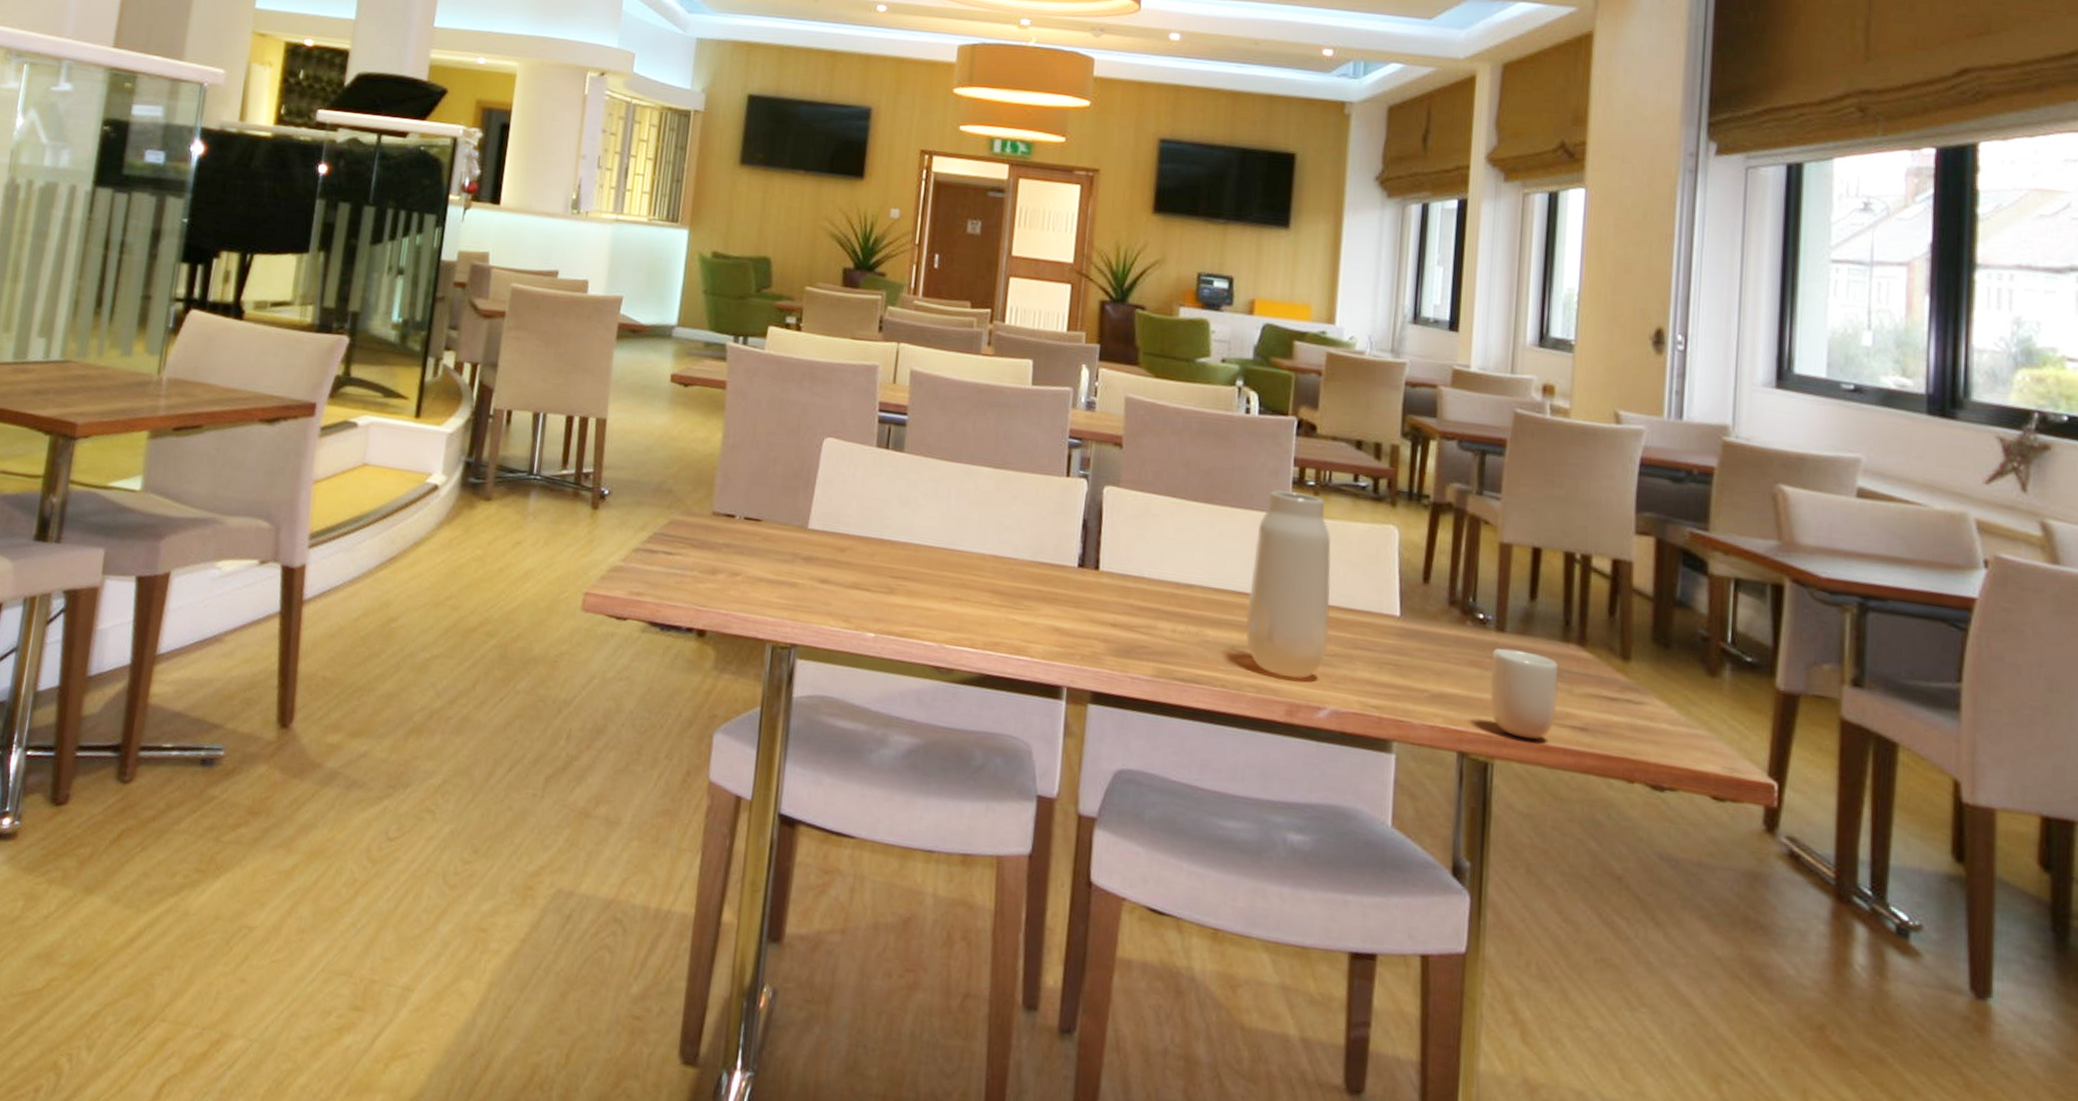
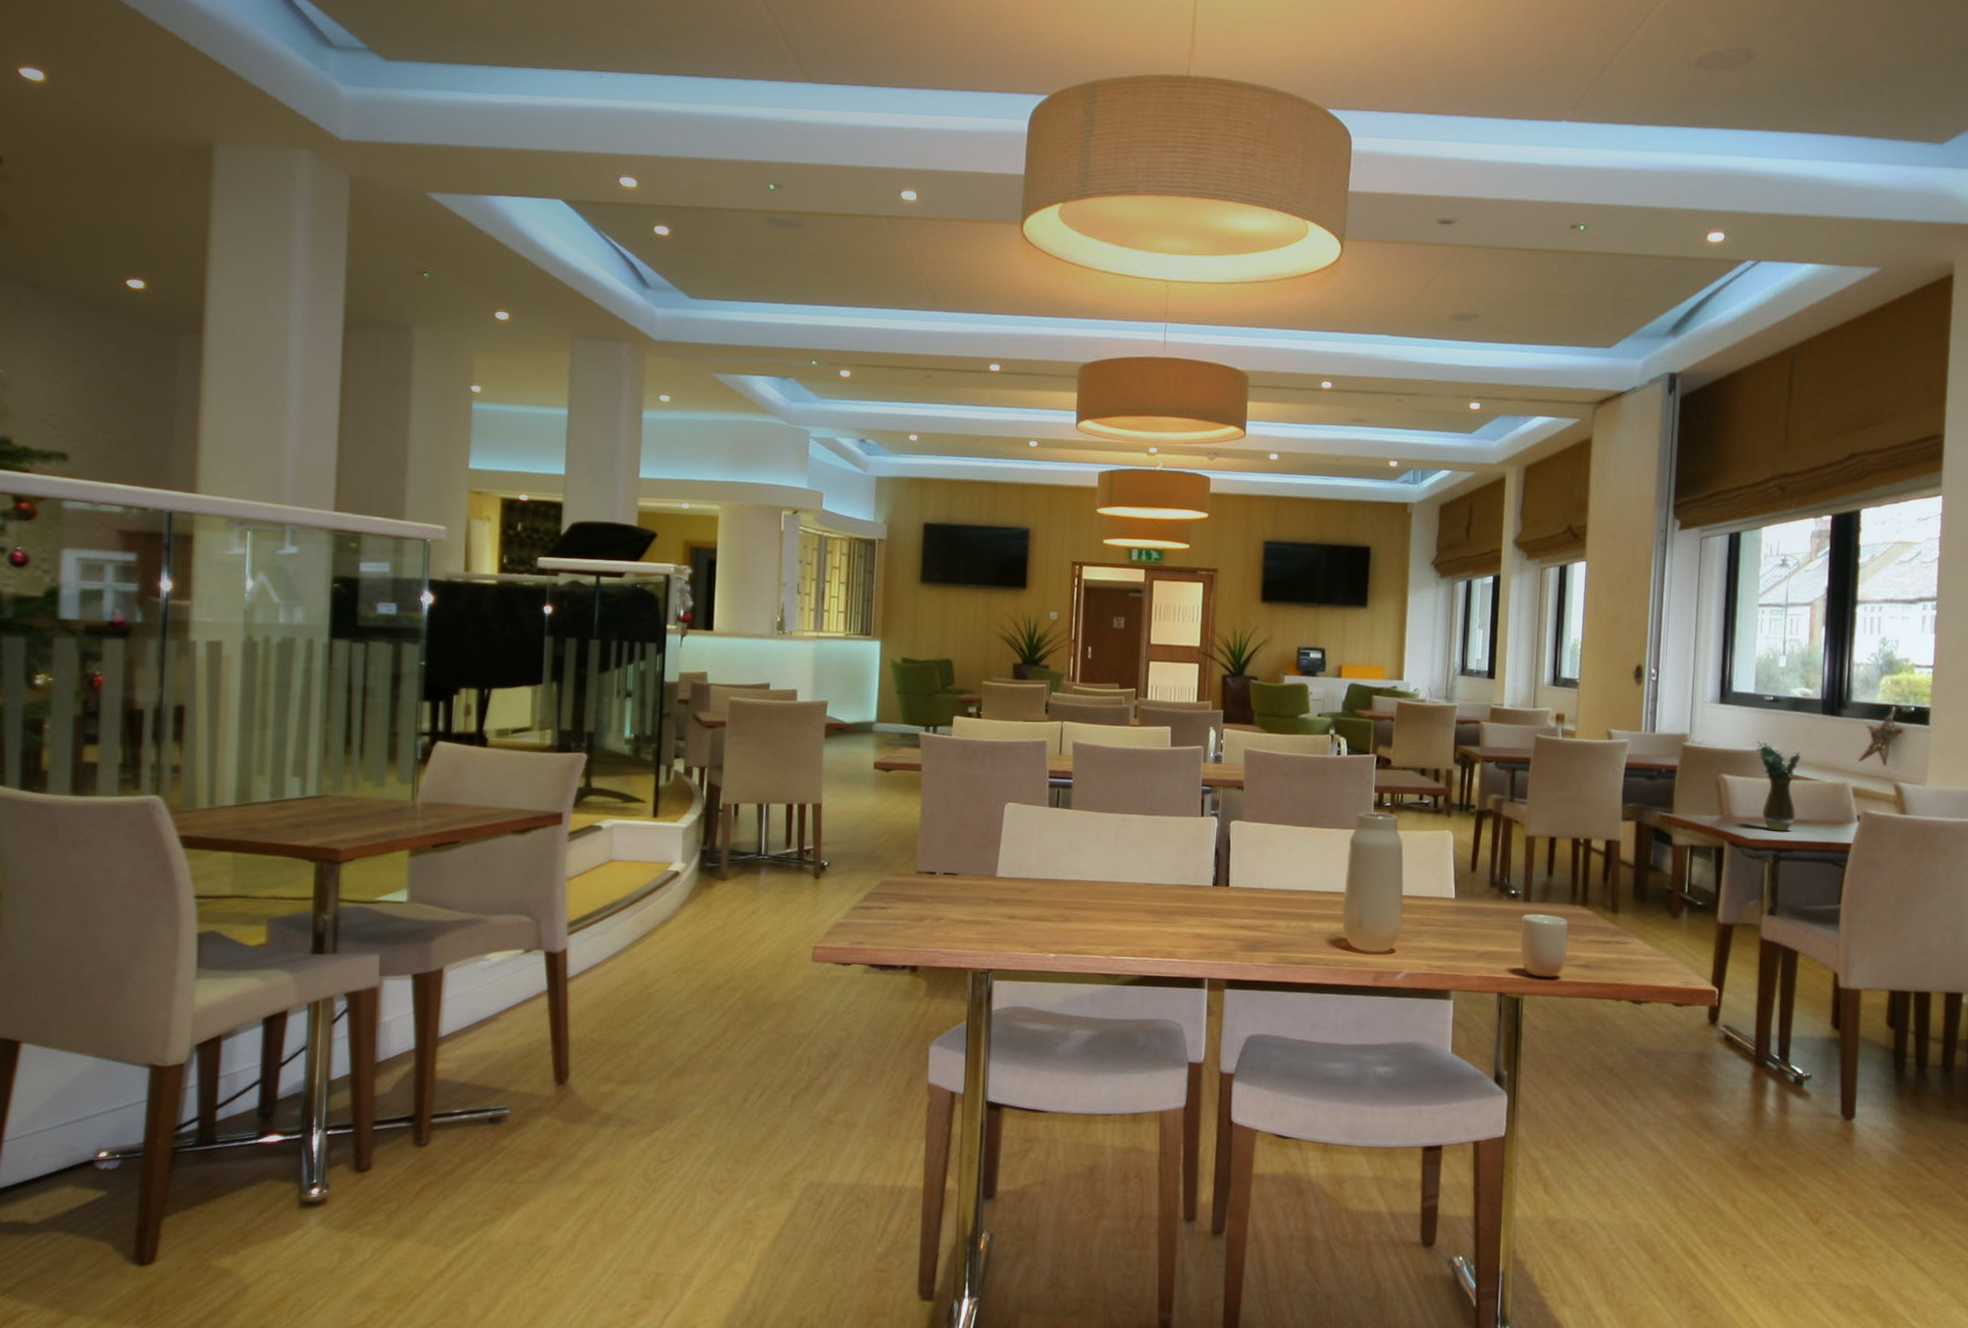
vase: none [1830,442,1896,573] -> present [1756,740,1801,833]

